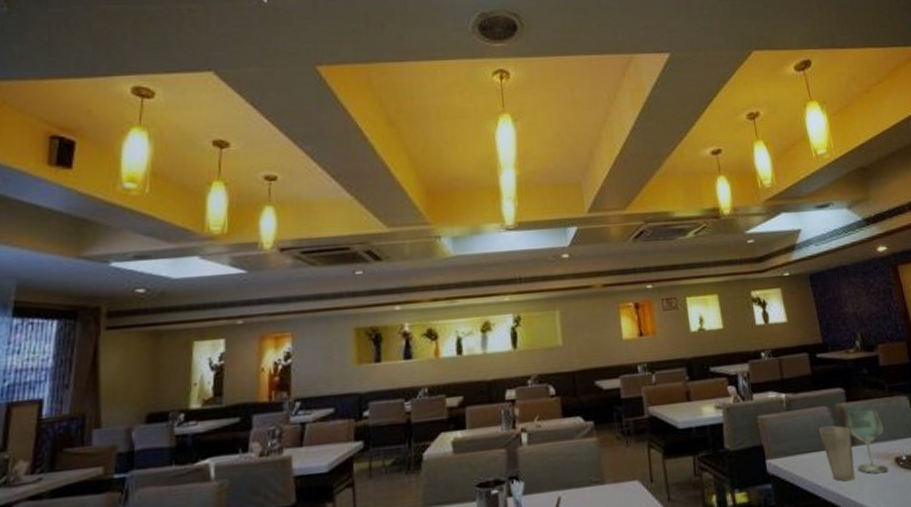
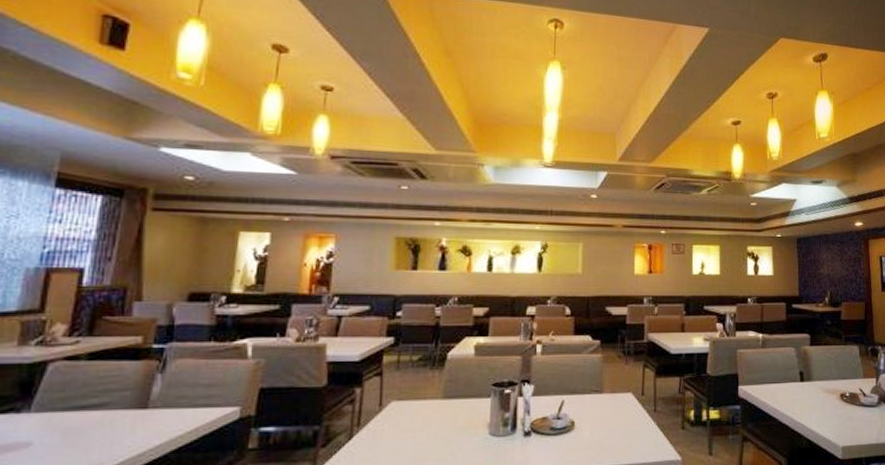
cup: present [819,425,855,482] -> none [785,364,810,409]
wine glass: present [845,406,889,474] -> none [806,349,836,405]

